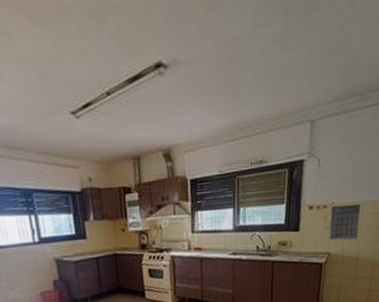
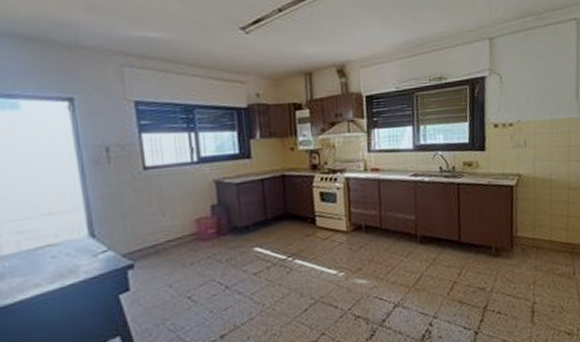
calendar: present [329,204,361,240] -> none [517,122,550,161]

